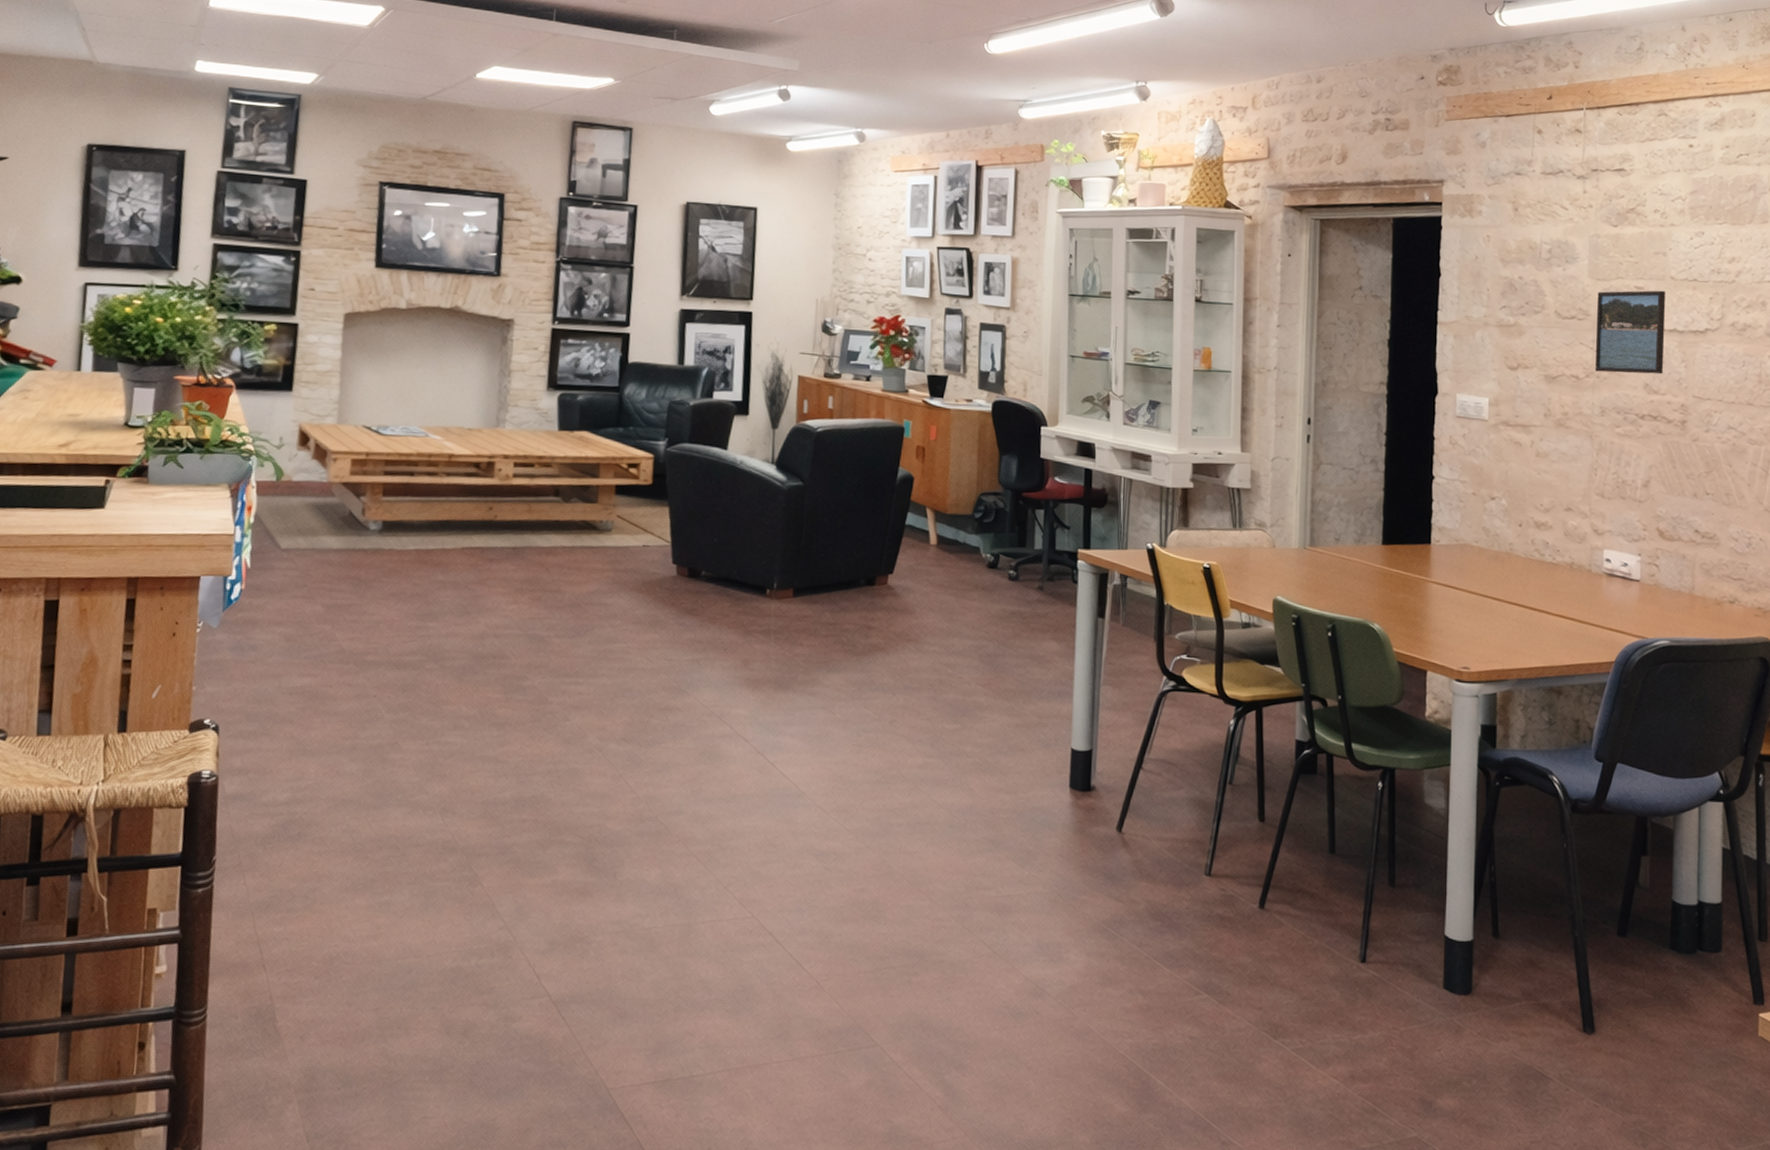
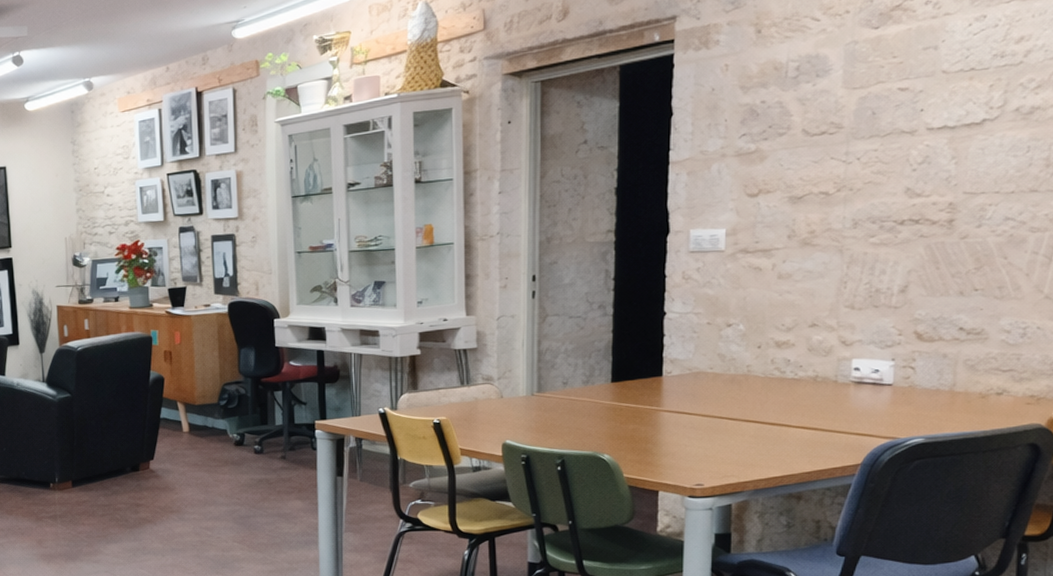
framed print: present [1595,290,1666,374] -> none [848,87,935,184]

